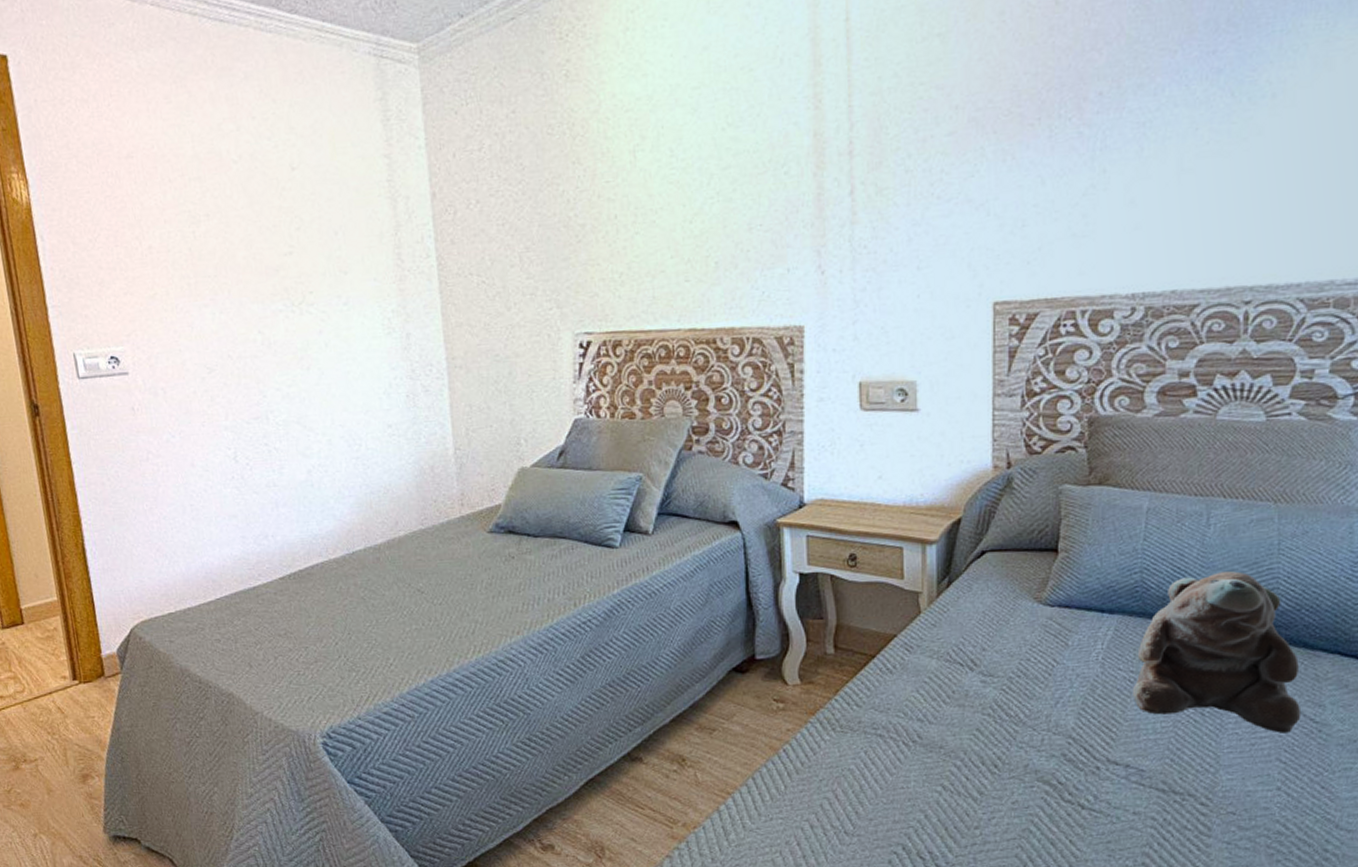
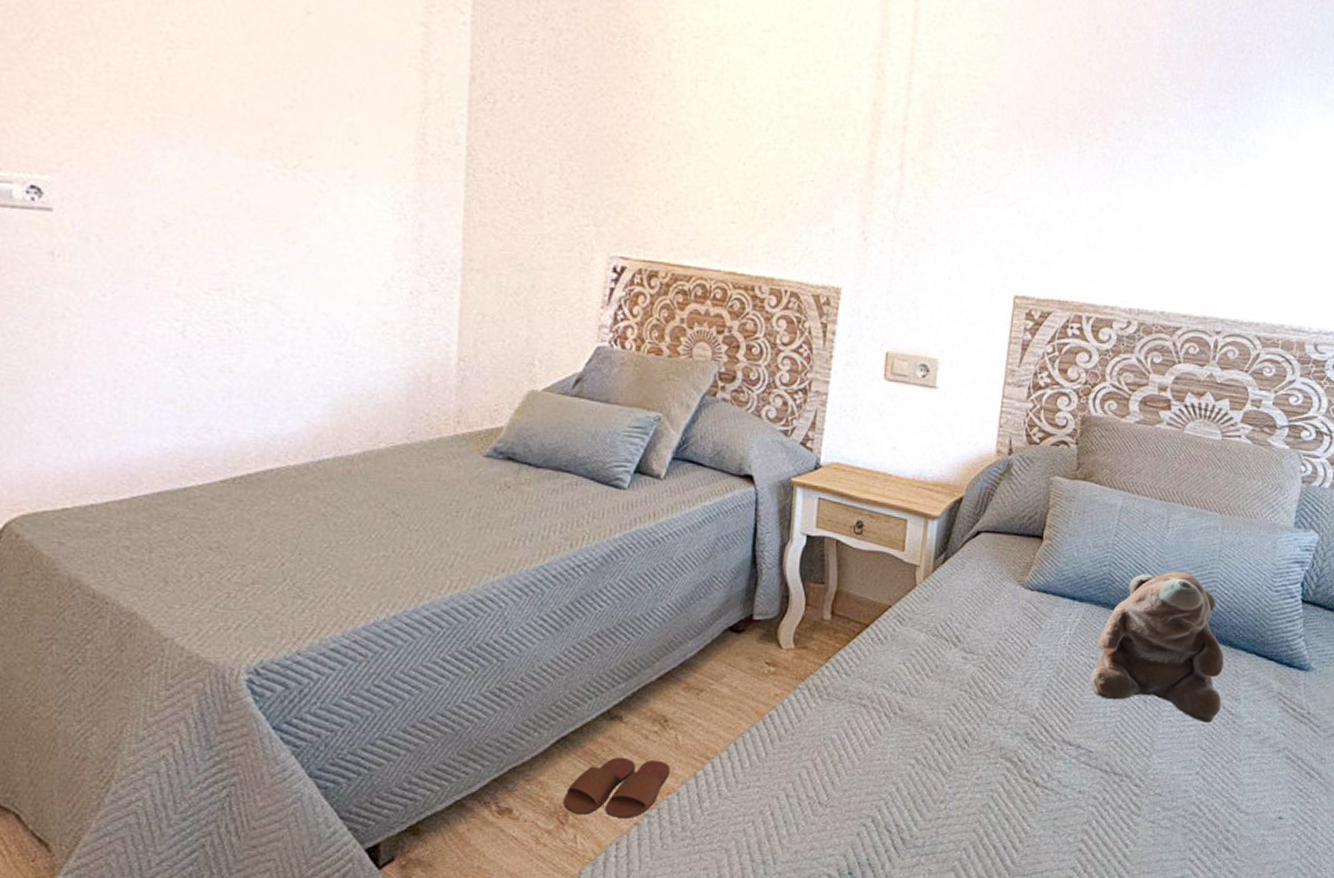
slipper: none [599,795,694,851] -> present [564,757,671,817]

